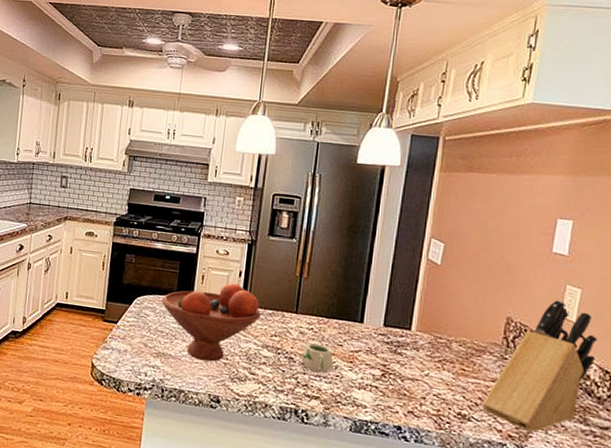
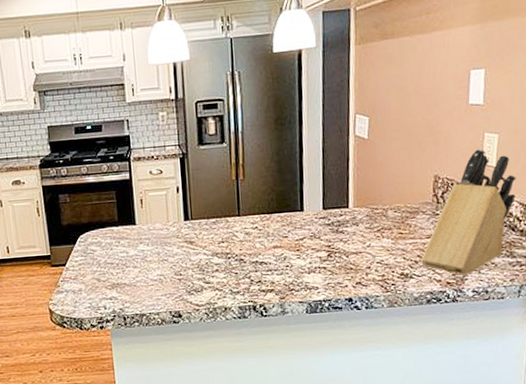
fruit bowl: present [161,283,262,362] -> none [105,200,206,282]
mug: present [301,343,334,374] -> none [251,240,282,268]

